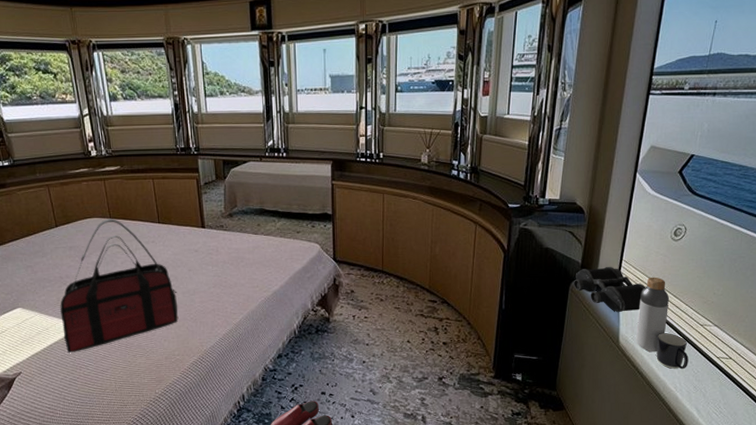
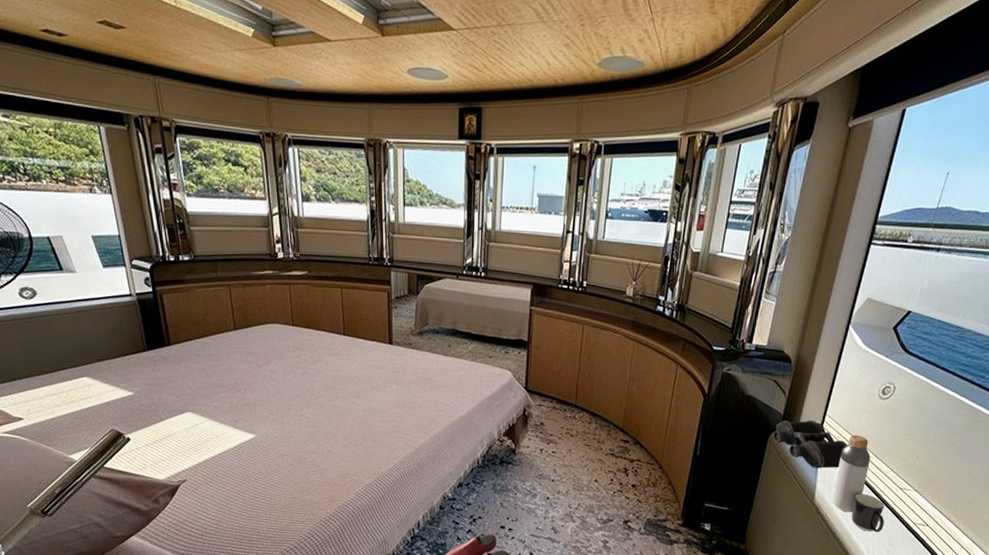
duffel bag: present [60,218,178,353] -> none [232,325,358,464]

